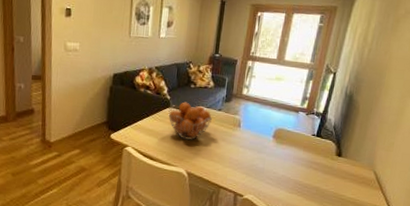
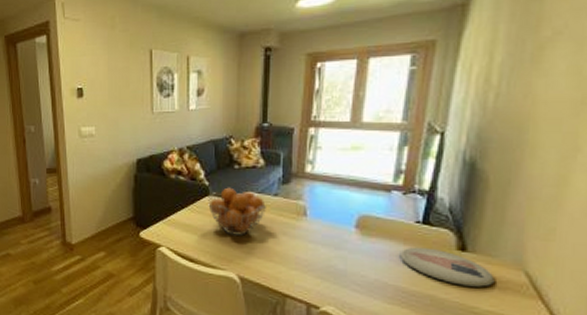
plate: none [299,152,356,182] -> present [399,247,495,287]

